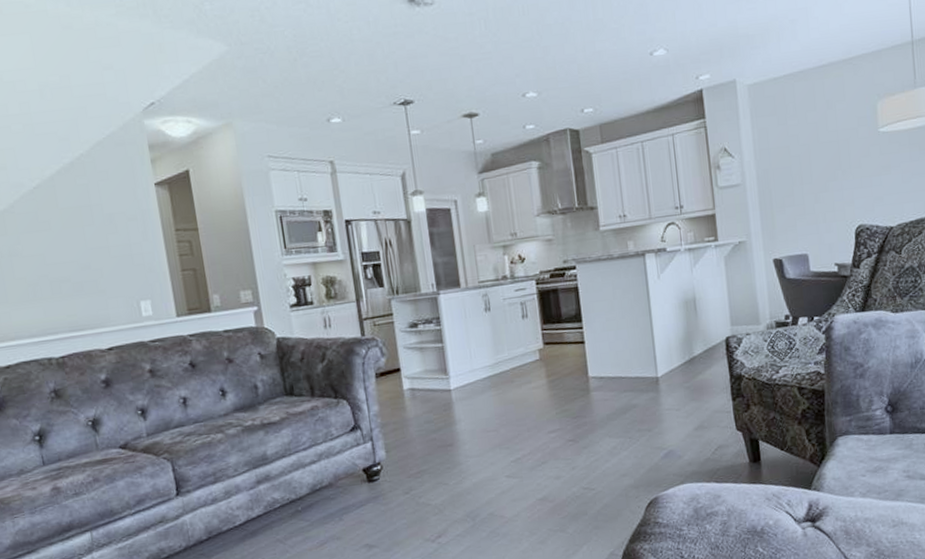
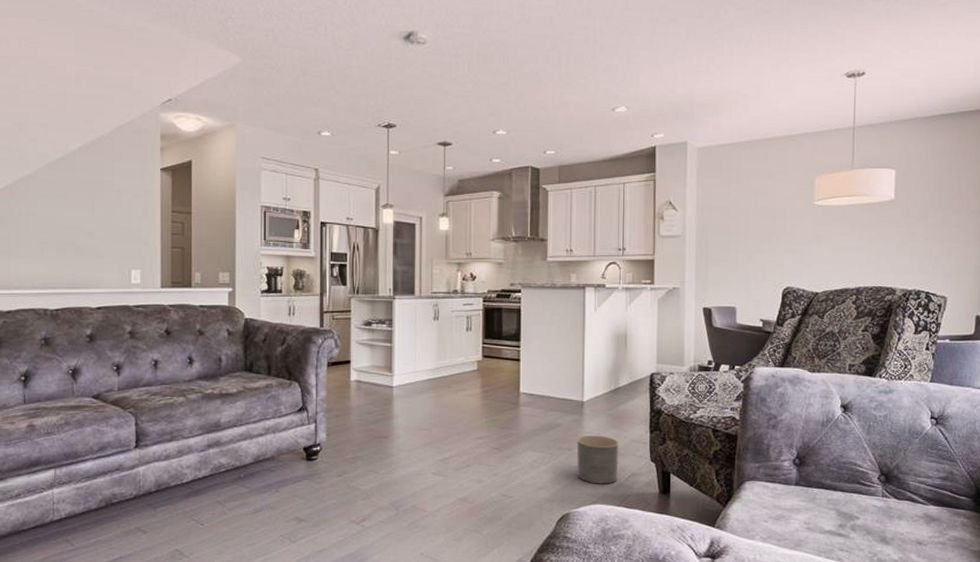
planter: none [655,410,704,463] -> present [576,435,619,484]

